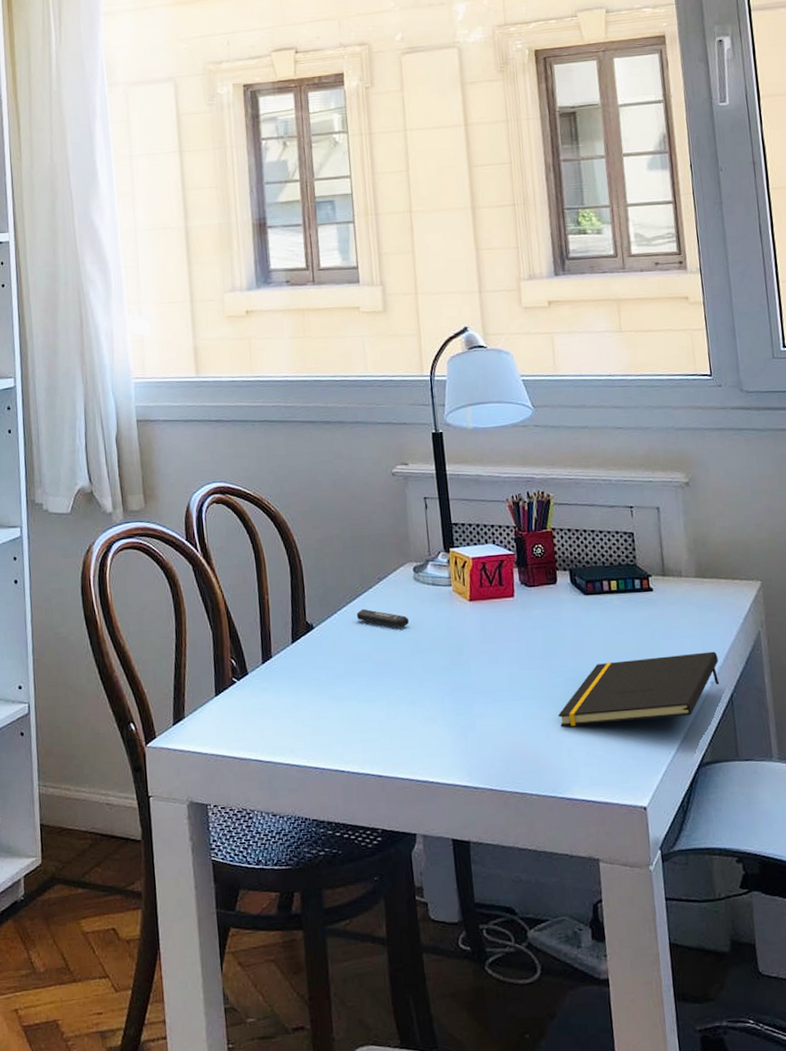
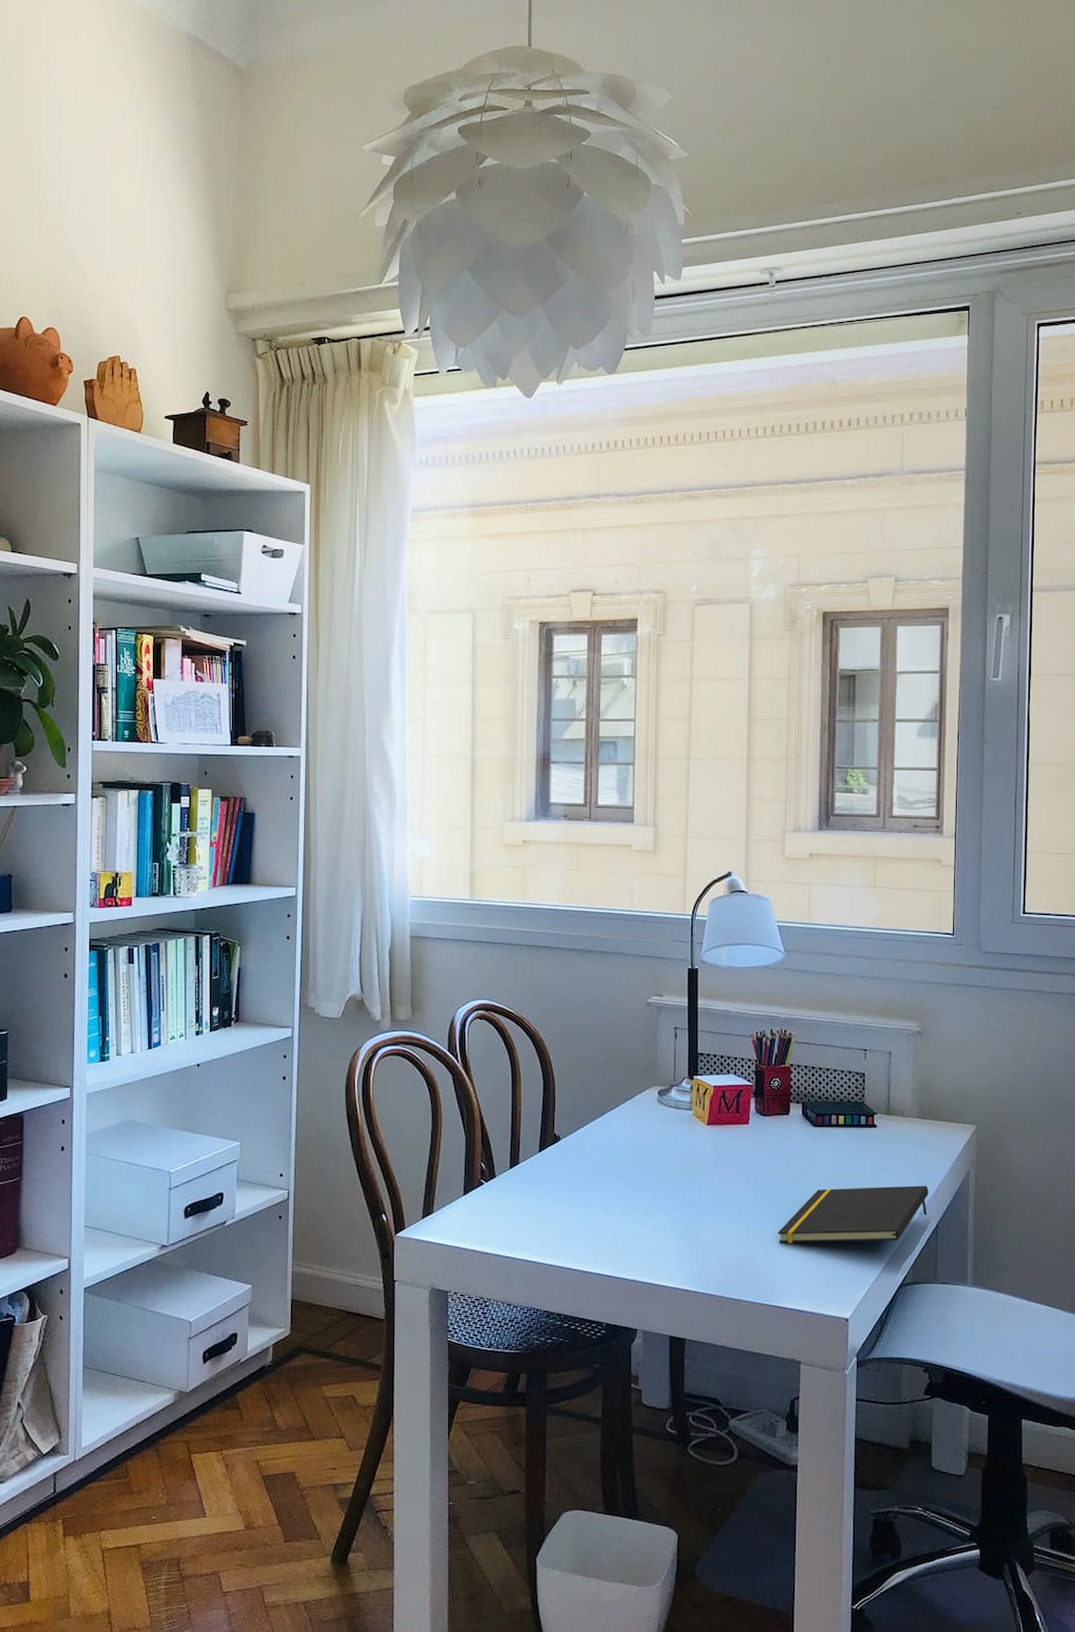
usb stick: present [356,608,409,628] -> none [601,1125,649,1145]

